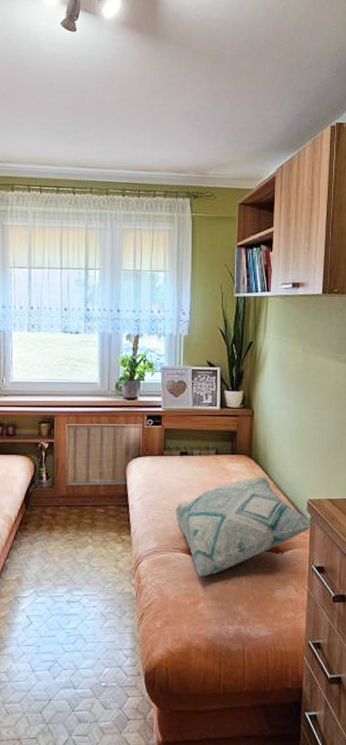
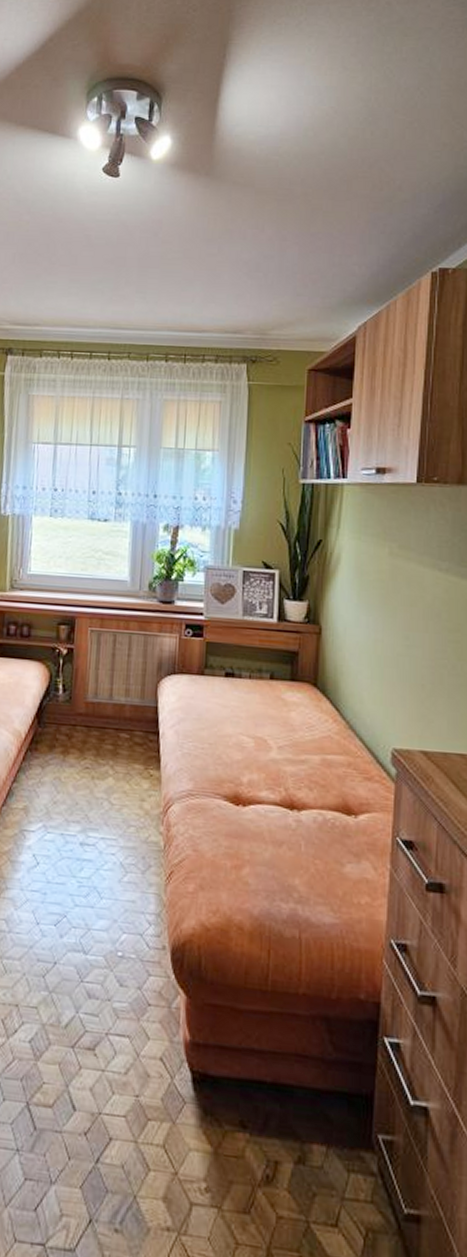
decorative pillow: present [175,477,312,576] -> none [216,712,398,834]

